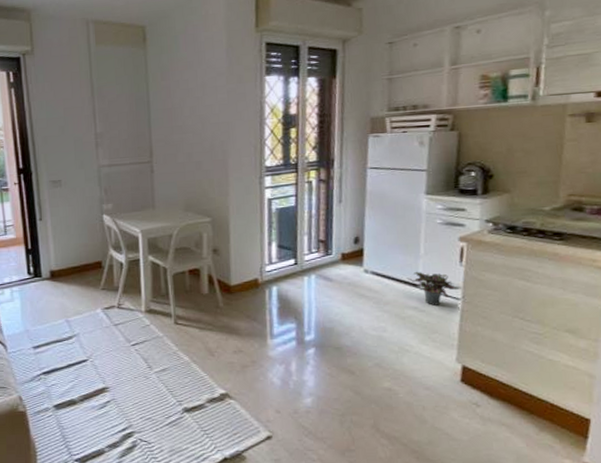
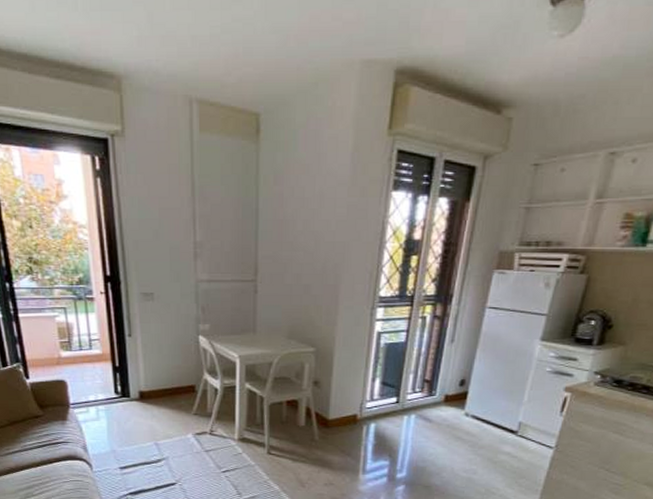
potted plant: present [406,271,461,306] -> none [505,418,557,452]

